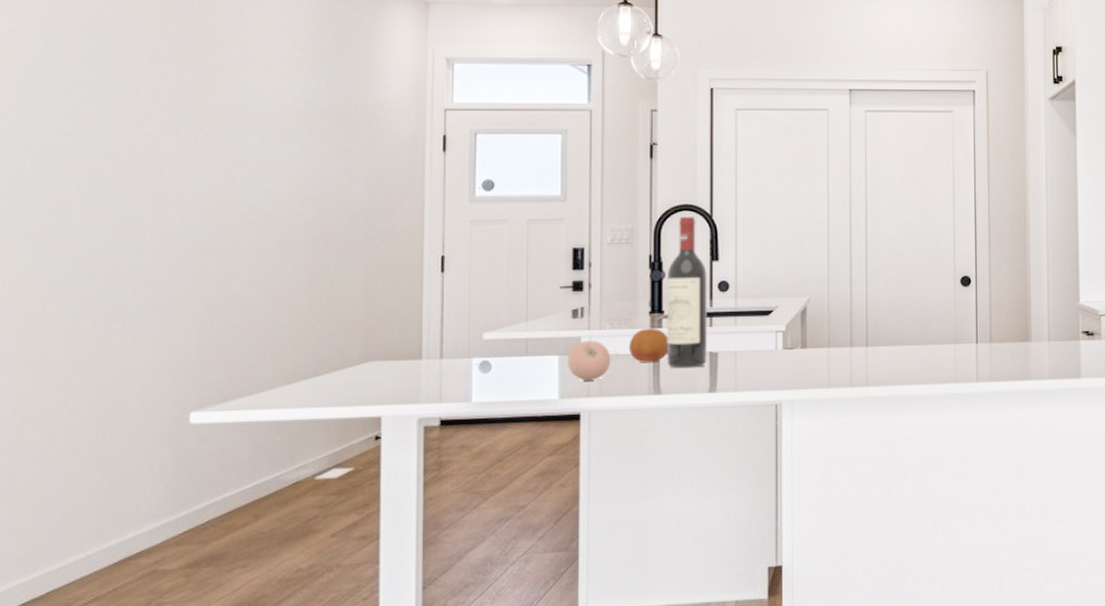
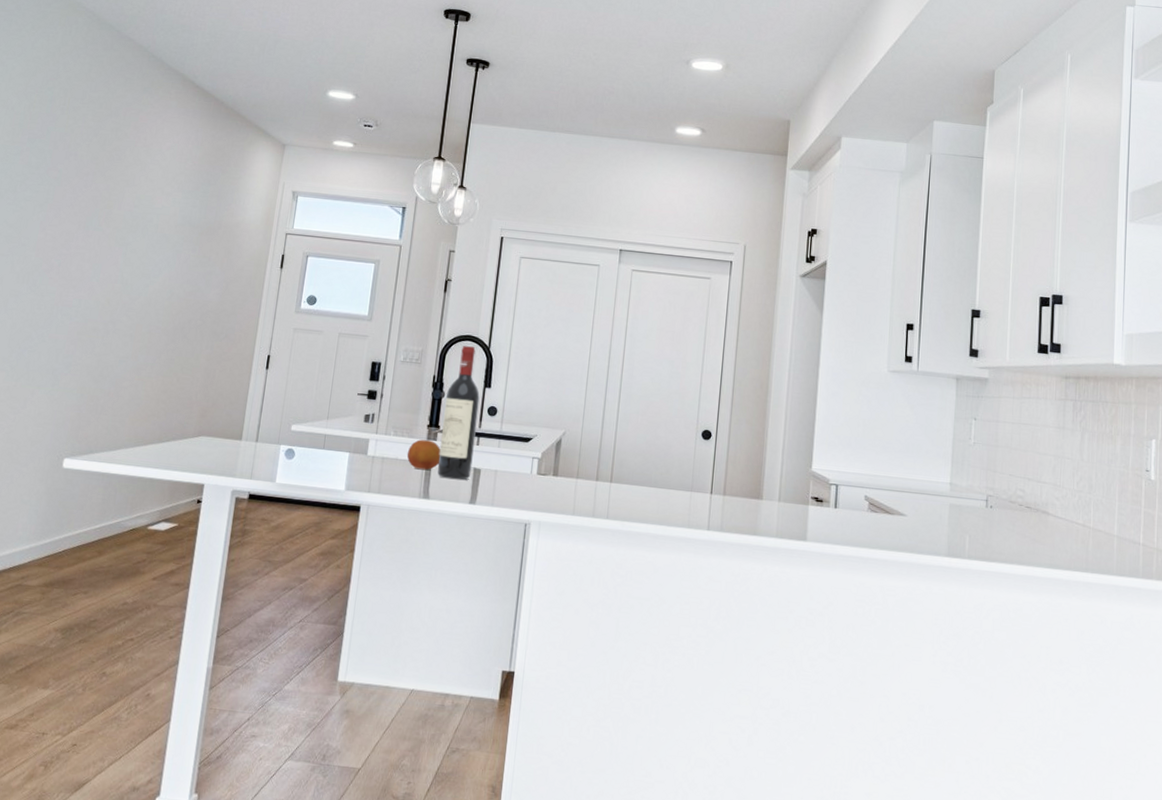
fruit: present [567,340,611,381] -> none [355,443,392,479]

